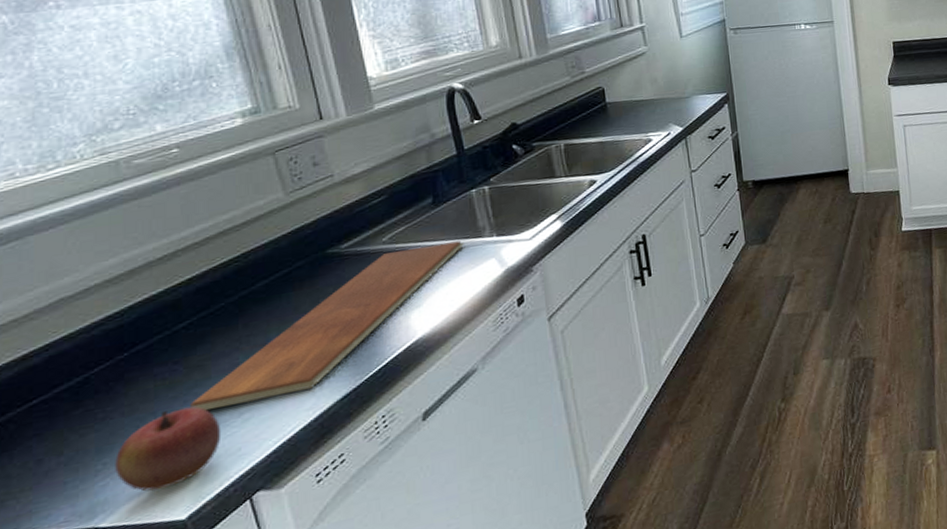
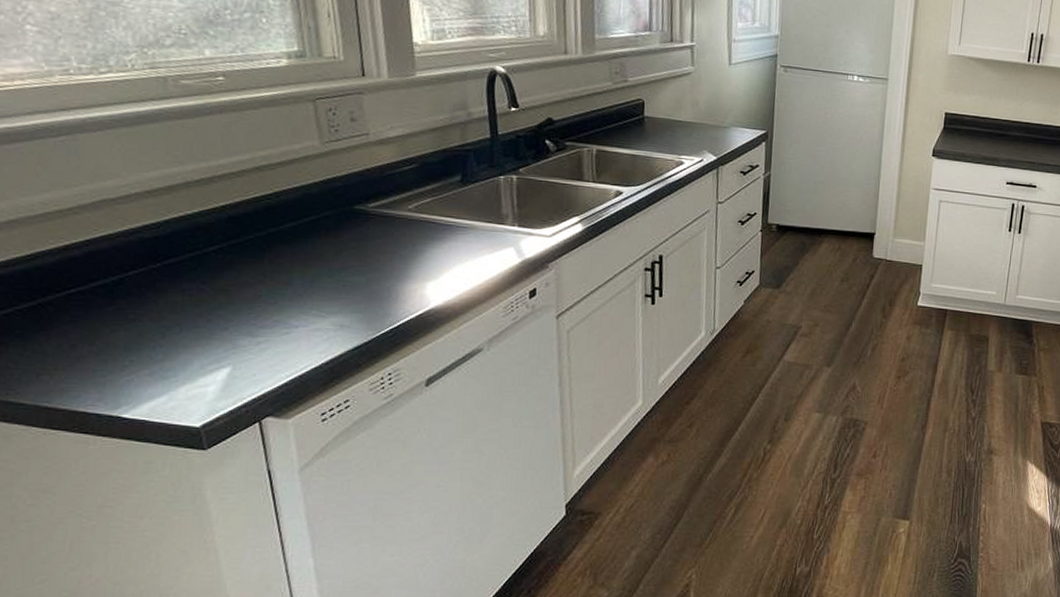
apple: present [115,406,222,492] -> none [140,325,240,396]
chopping board: present [190,241,464,411] -> none [213,220,486,334]

